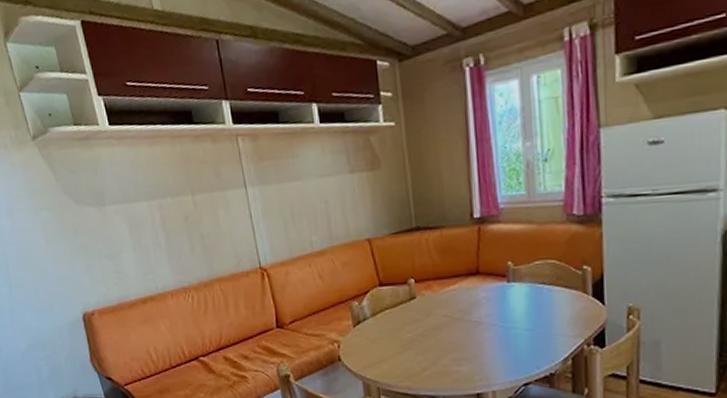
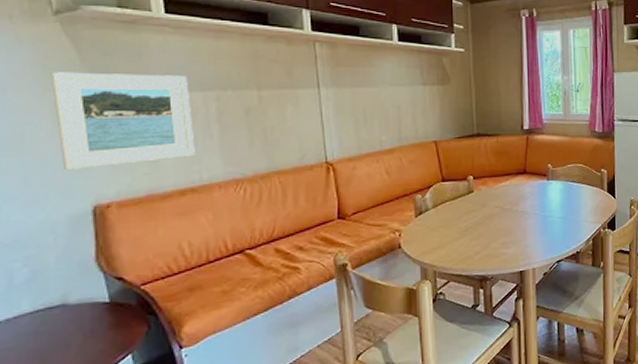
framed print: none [38,186,149,281] -> present [50,72,195,170]

